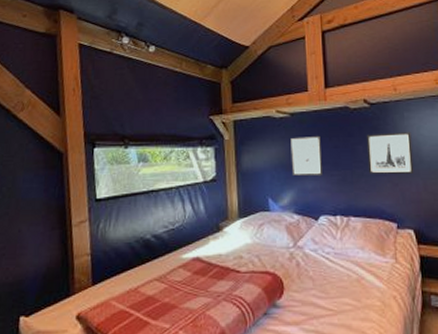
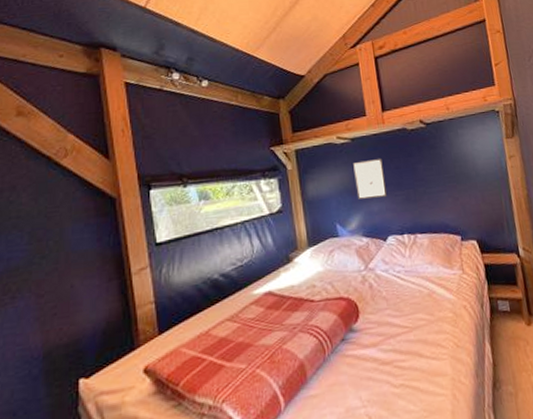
wall art: present [366,132,414,174] -> none [425,148,472,191]

